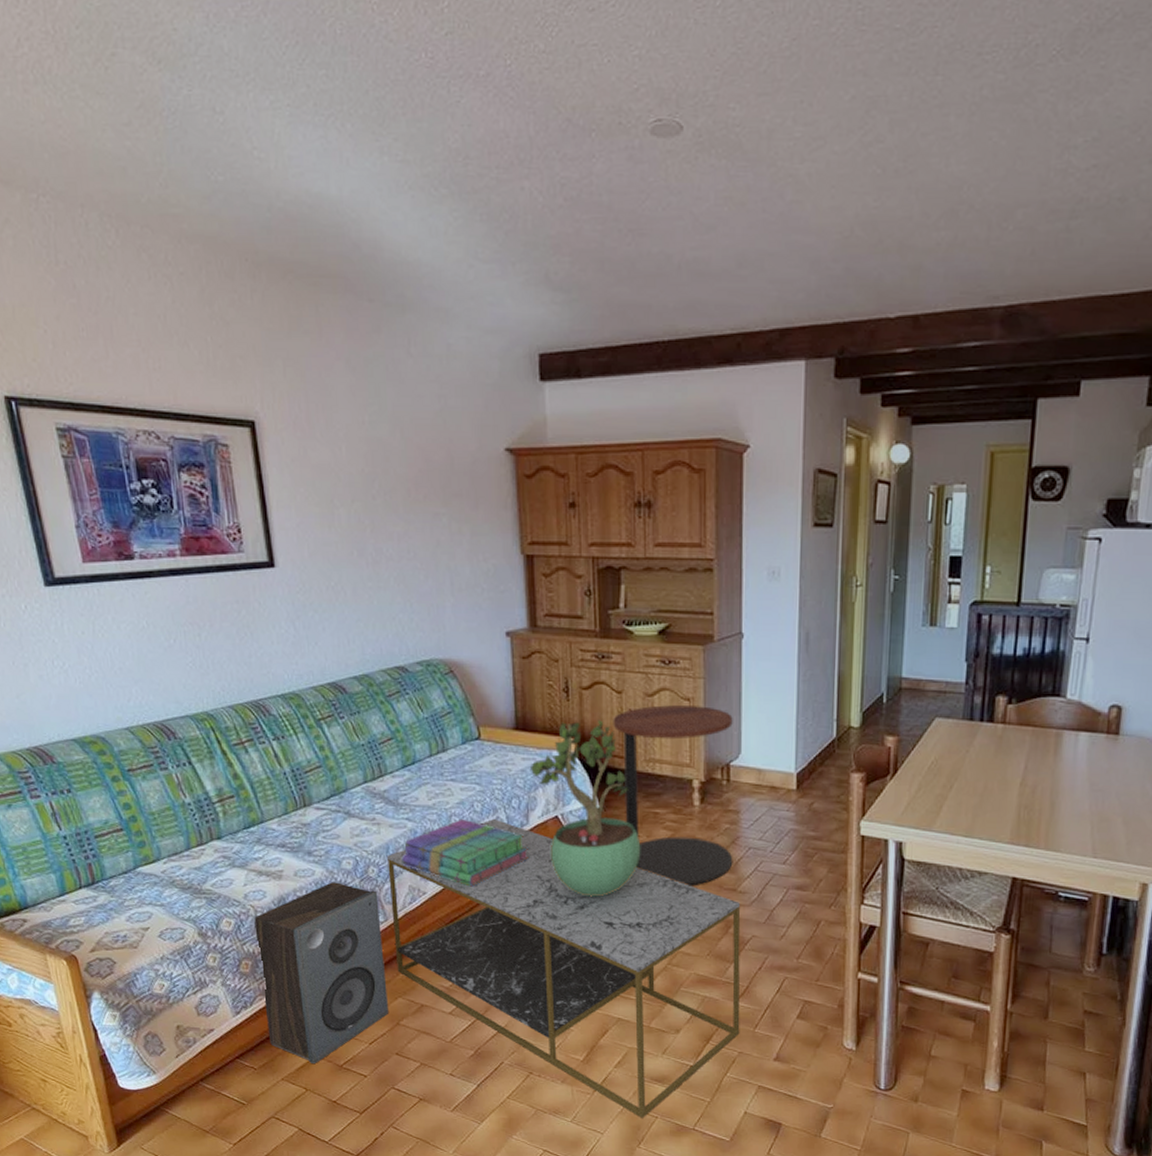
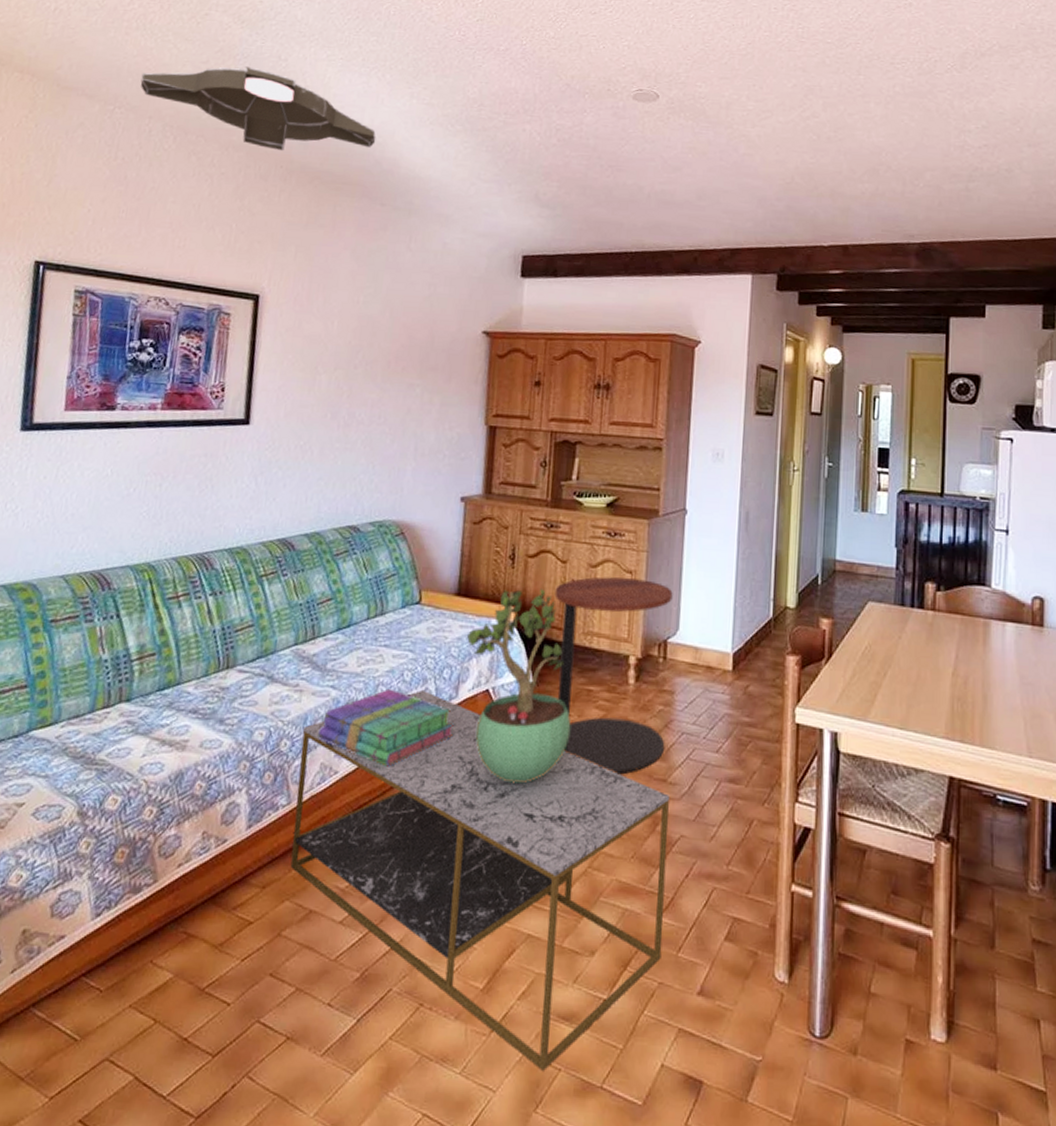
ceiling light: none [57,126,349,239] -> present [140,66,377,151]
speaker: present [254,882,388,1065] -> none [126,755,286,987]

